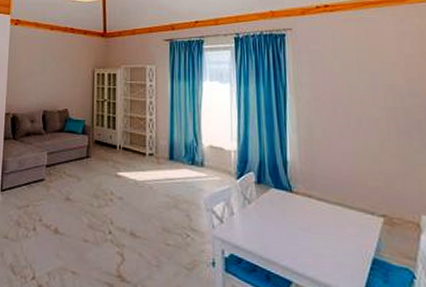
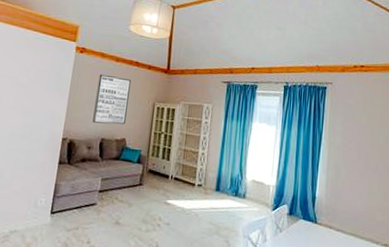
wall art: none [33,44,69,95] -> present [92,74,132,124]

